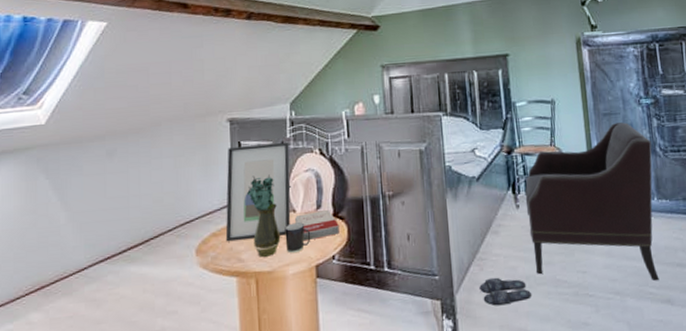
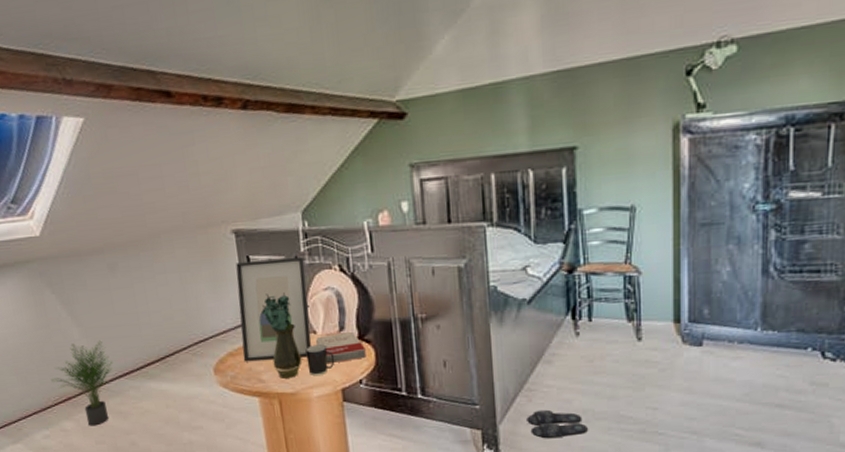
potted plant: none [27,224,96,317] -> present [51,340,113,426]
armchair: present [525,122,659,281] -> none [587,235,764,422]

